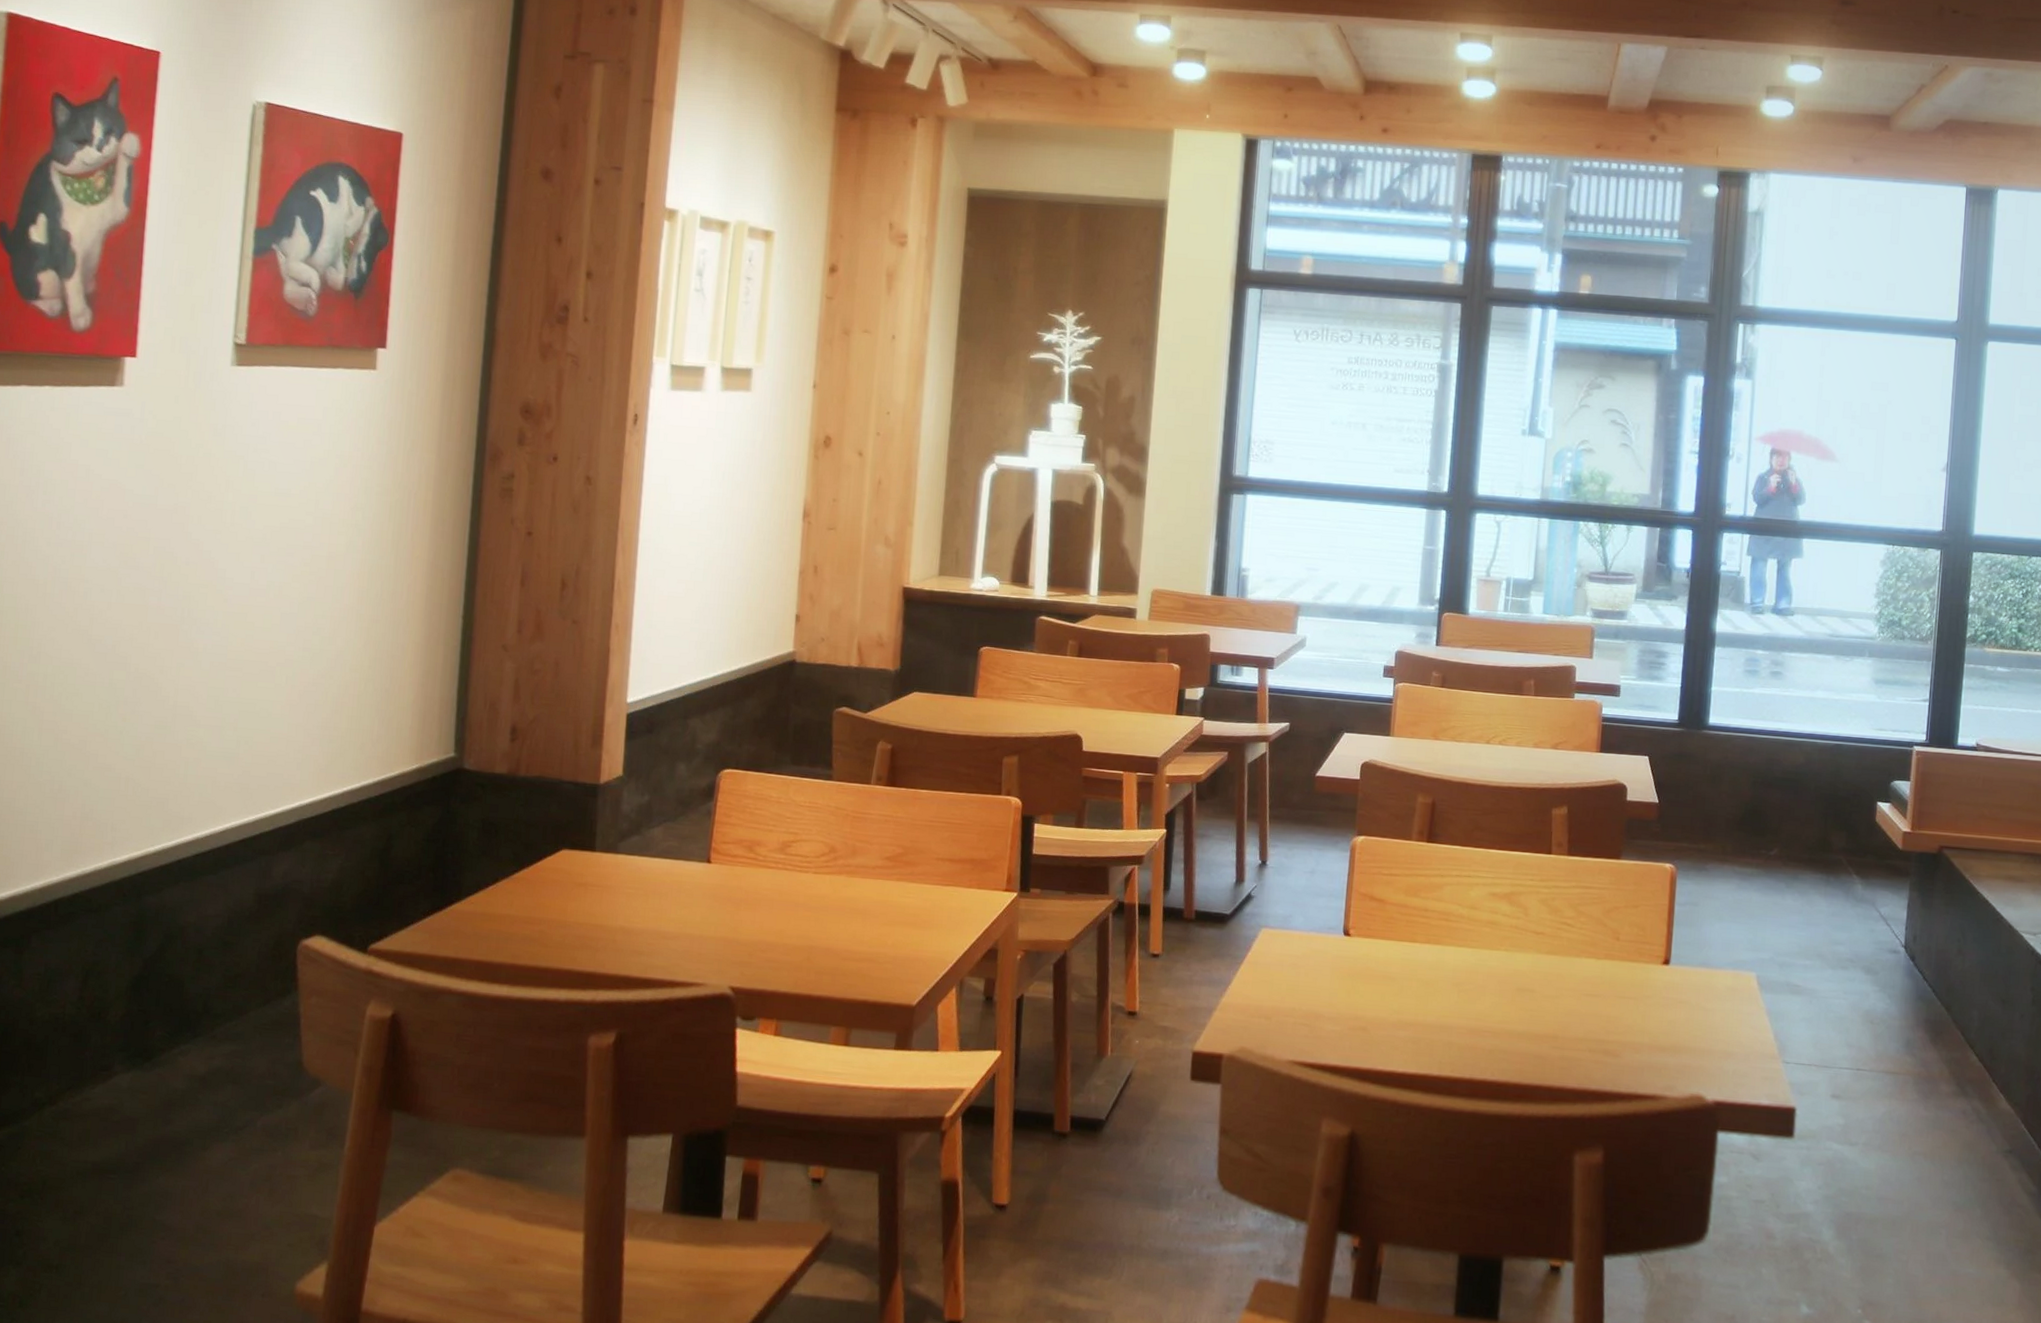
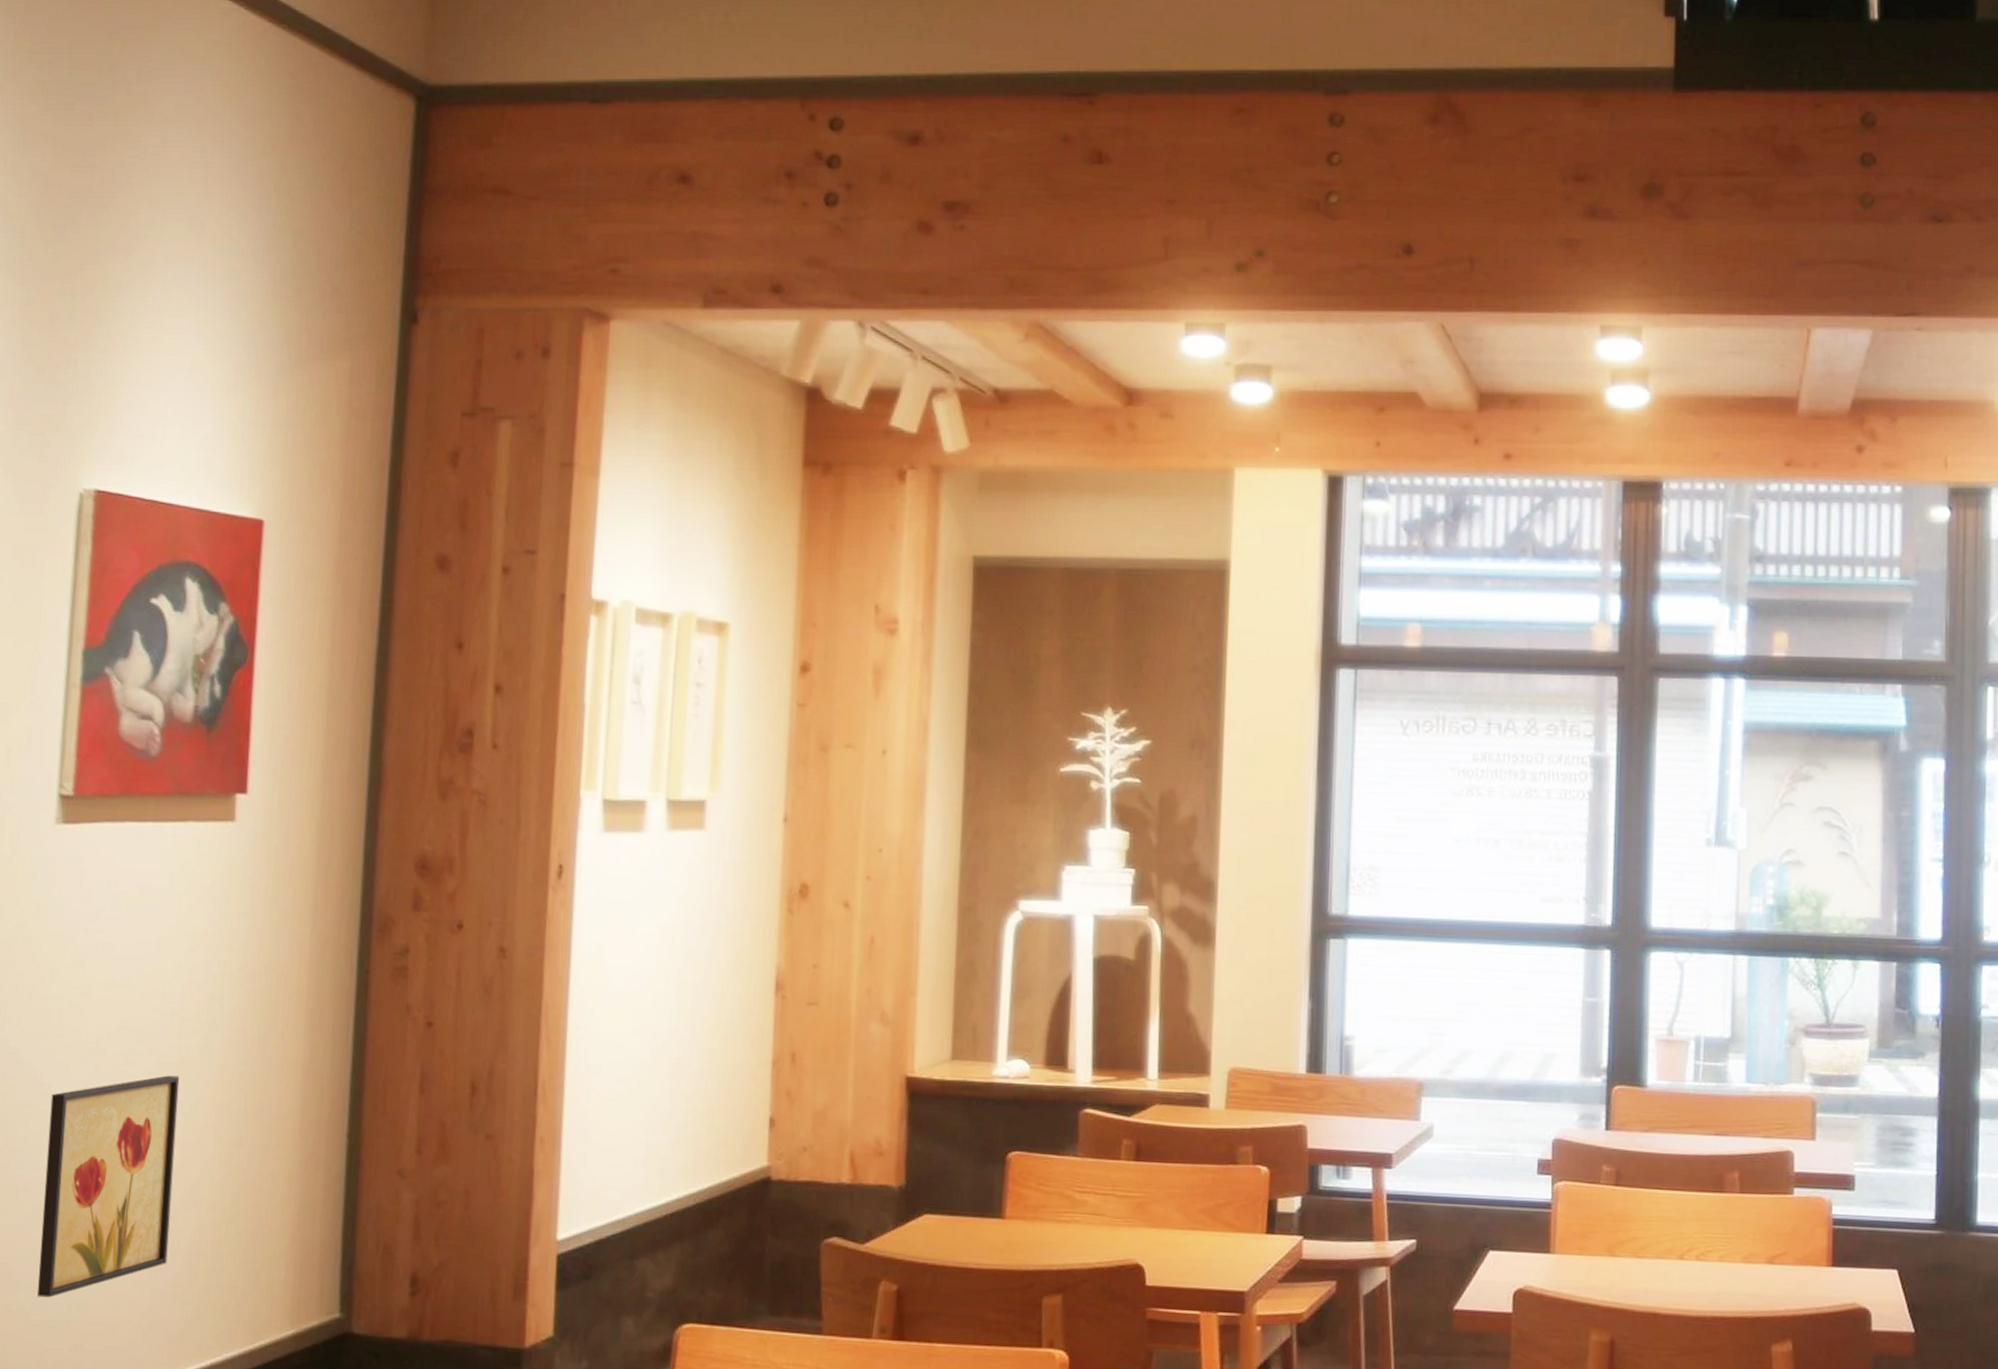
wall art: none [212,565,329,735] -> present [36,1075,180,1298]

